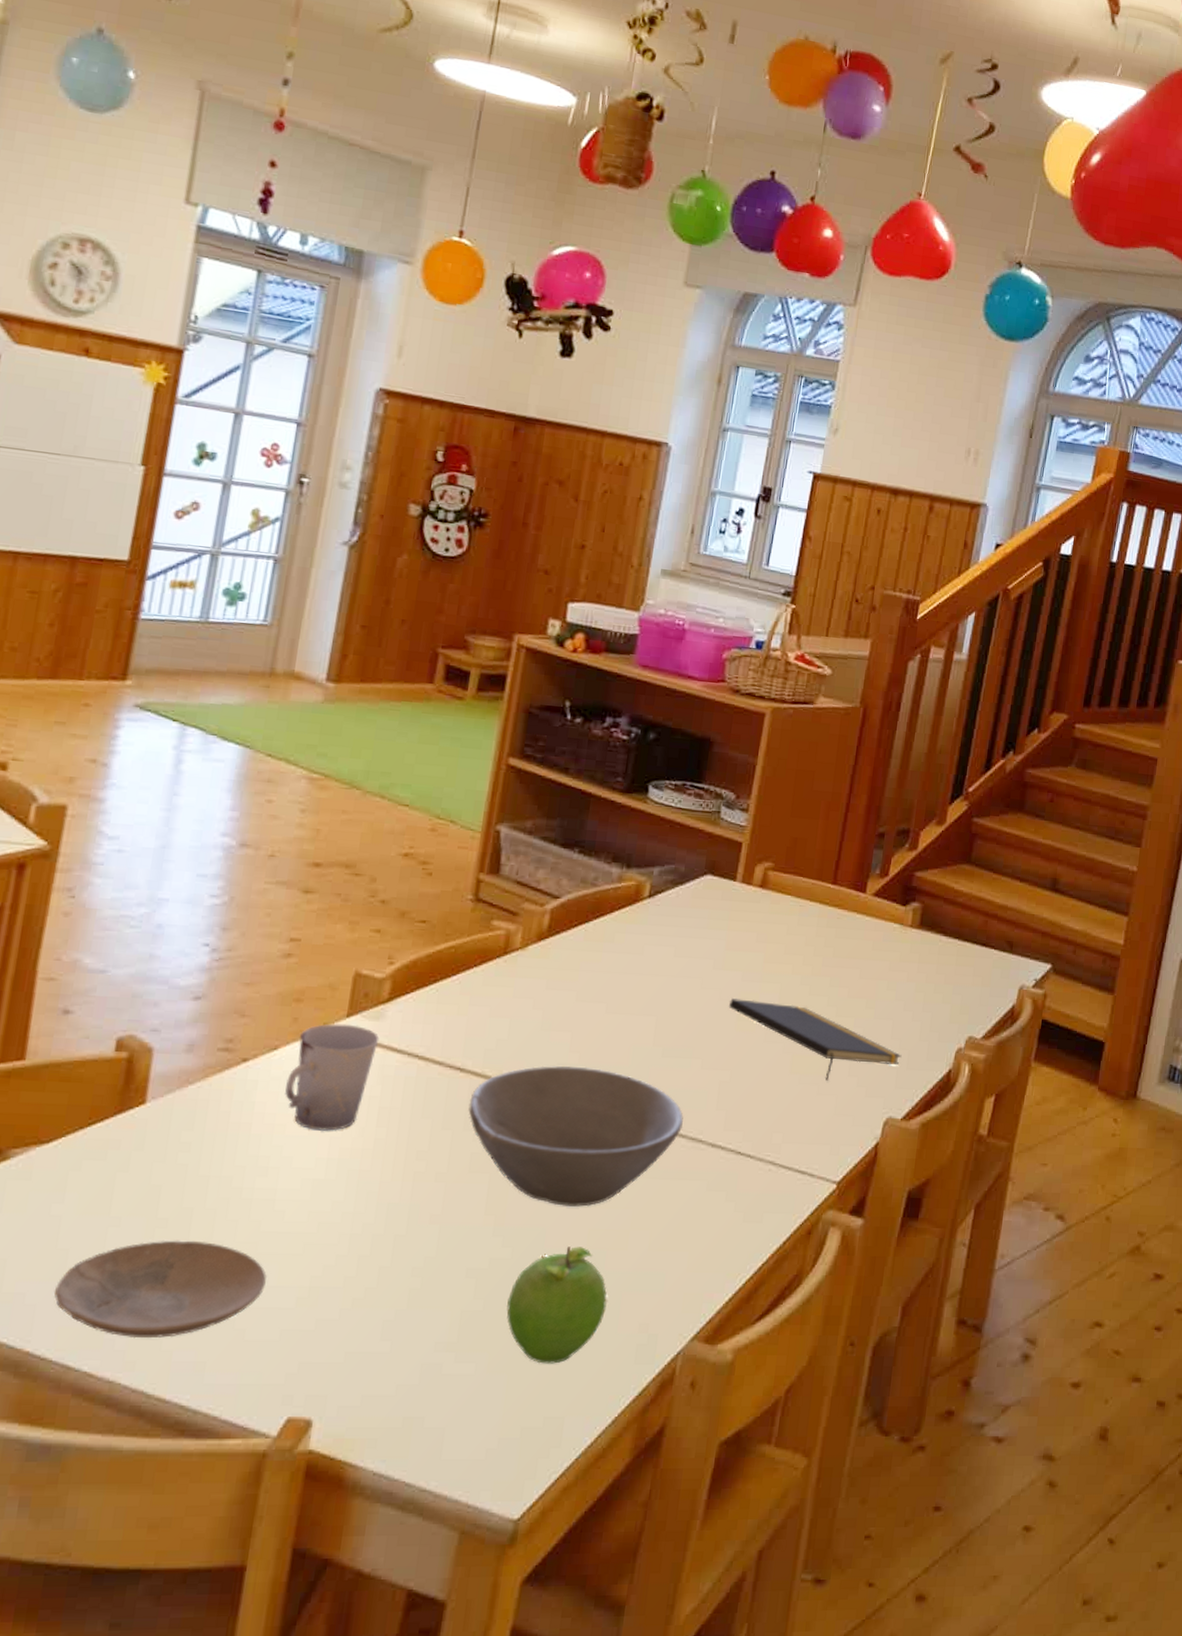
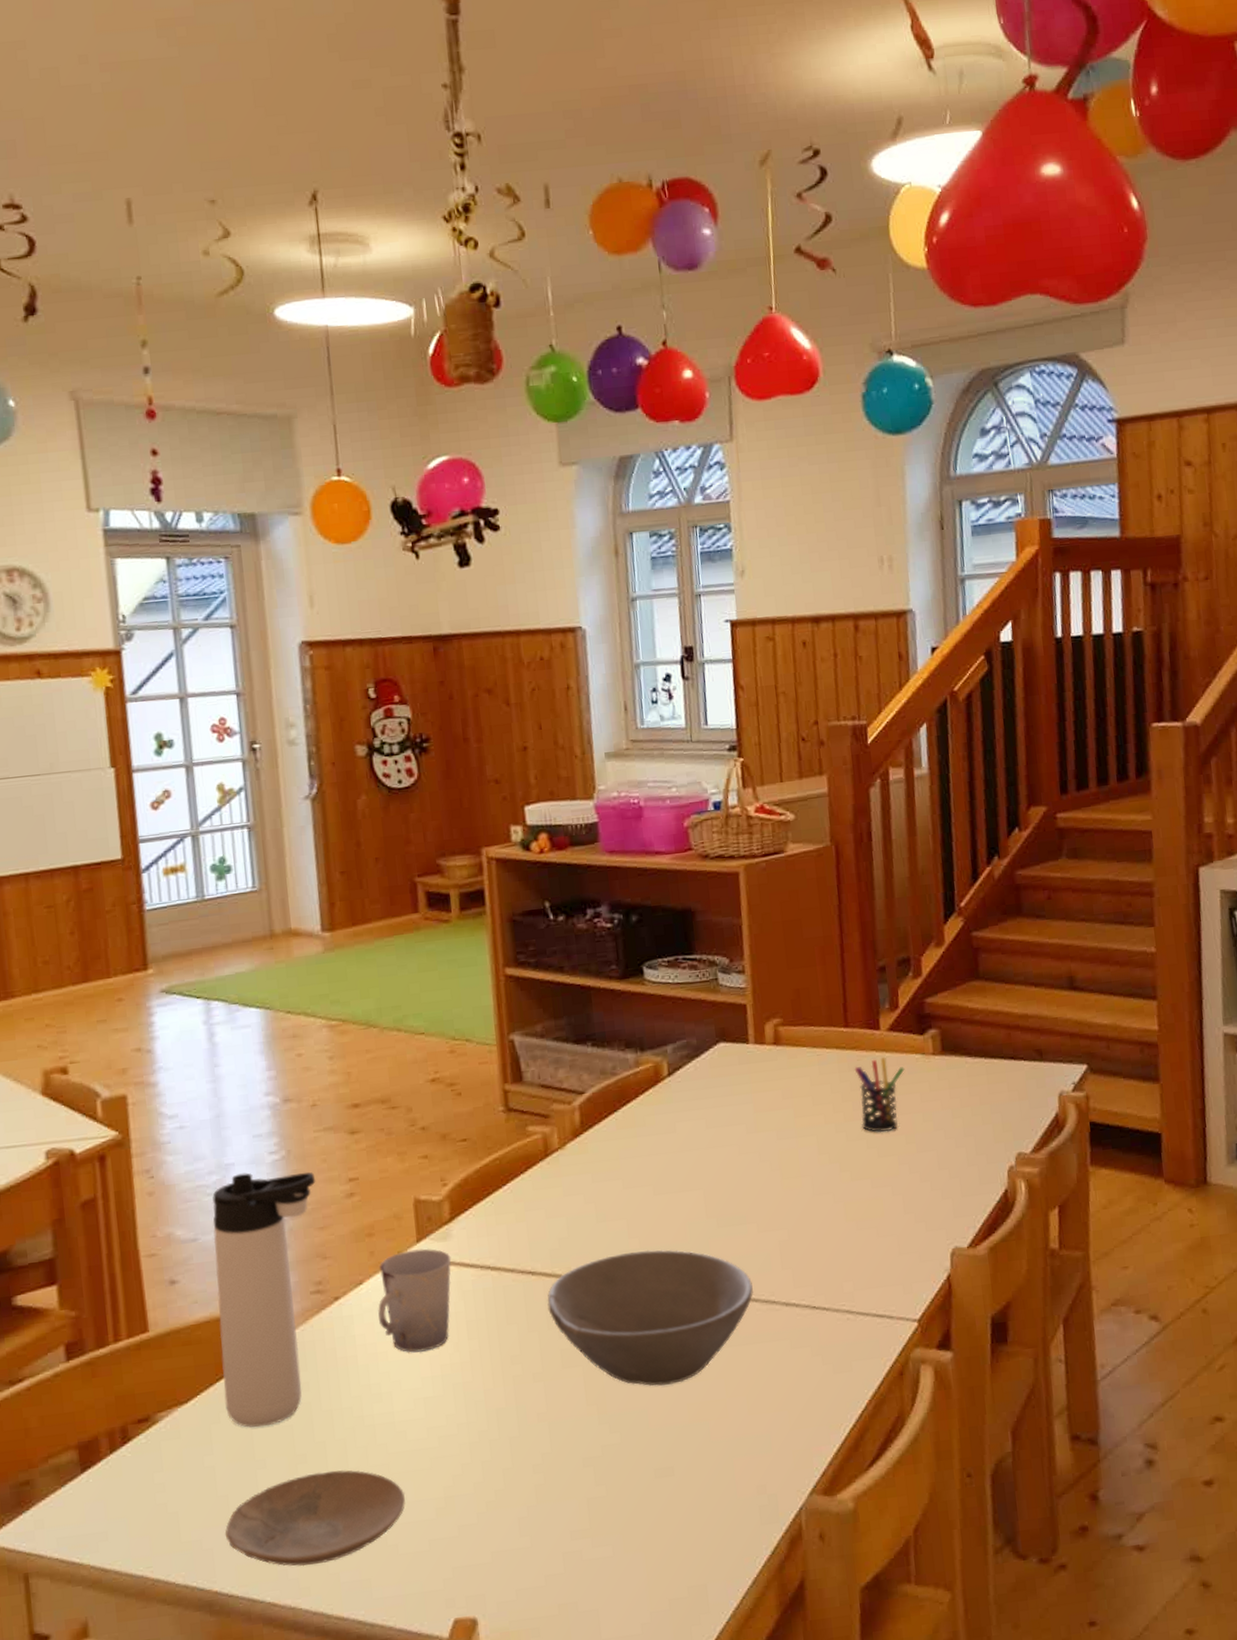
thermos bottle: none [91,911,254,1182] -> present [212,1171,316,1428]
fruit: present [506,1246,607,1364] -> none [627,1421,722,1538]
notepad: present [728,998,902,1081] -> none [770,1154,954,1222]
pen holder: none [827,919,881,993] -> present [854,1056,905,1133]

